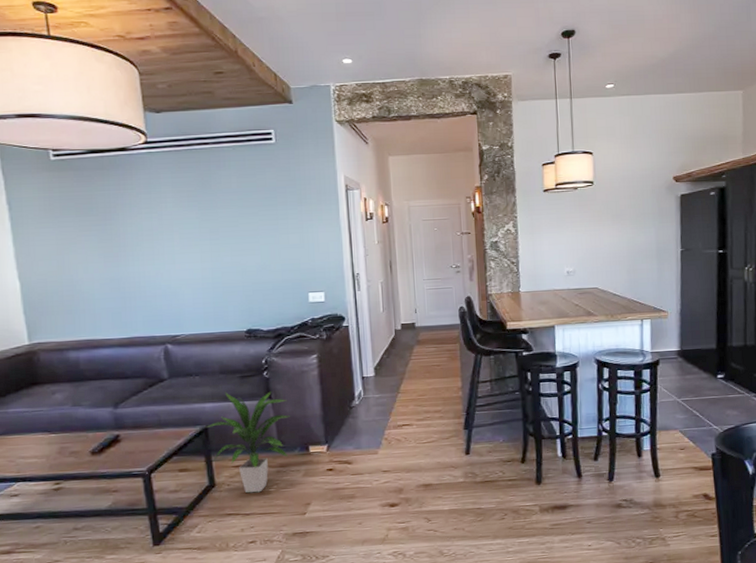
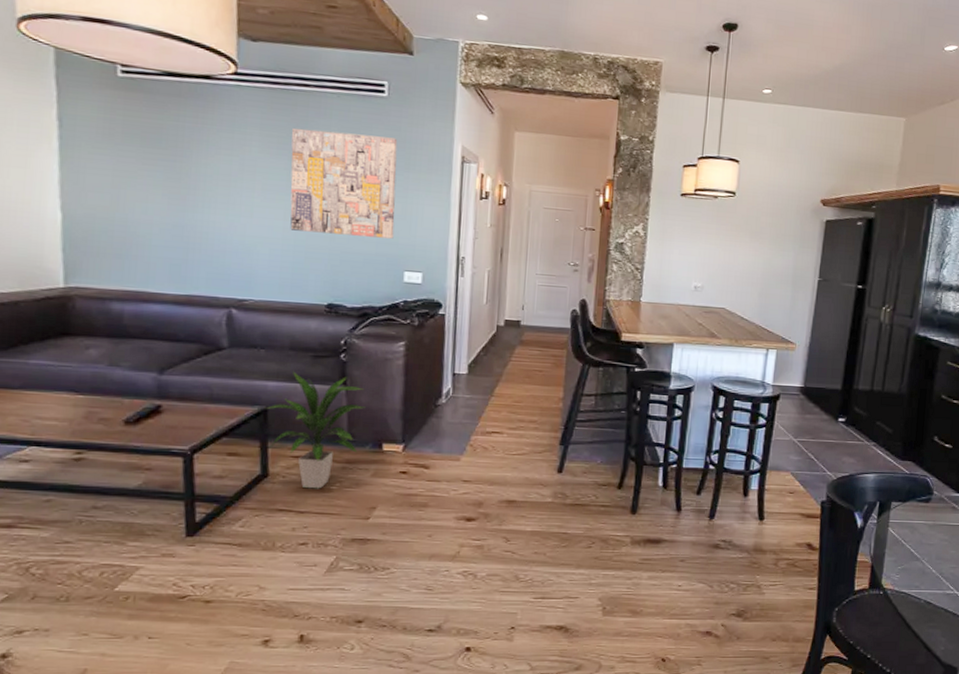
wall art: none [198,178,296,270] -> present [290,127,398,239]

